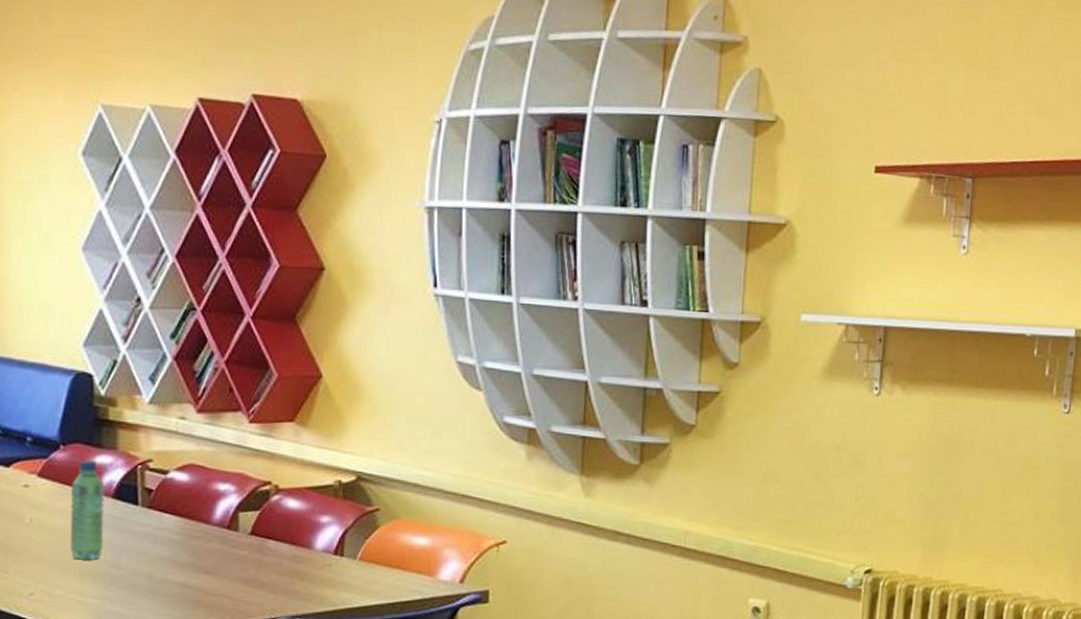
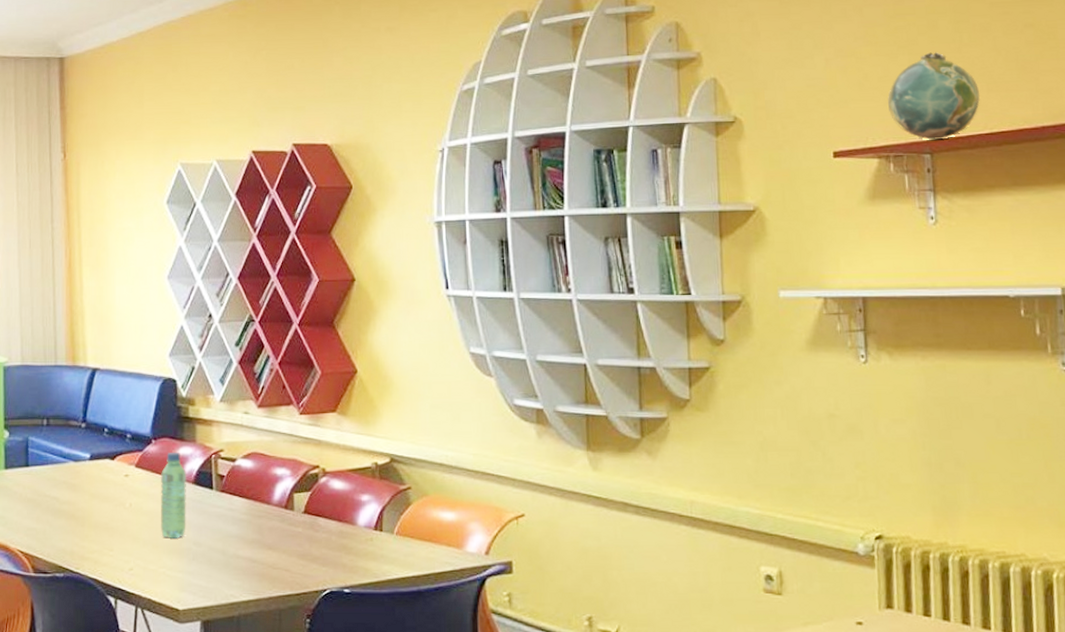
globe: none [937,65,1030,164] -> present [888,52,980,140]

